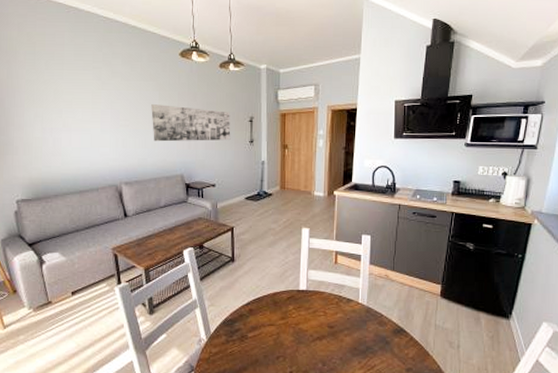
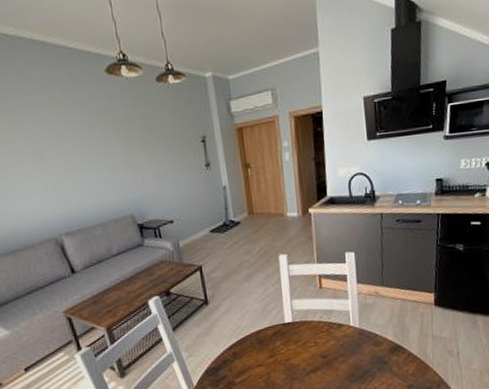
wall art: present [151,104,231,142] -> none [81,133,183,180]

